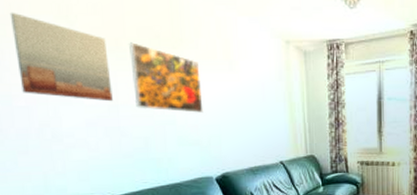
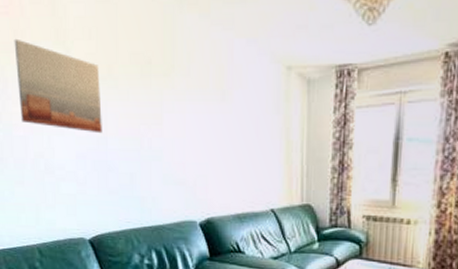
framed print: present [129,42,203,113] -> none [121,69,191,149]

